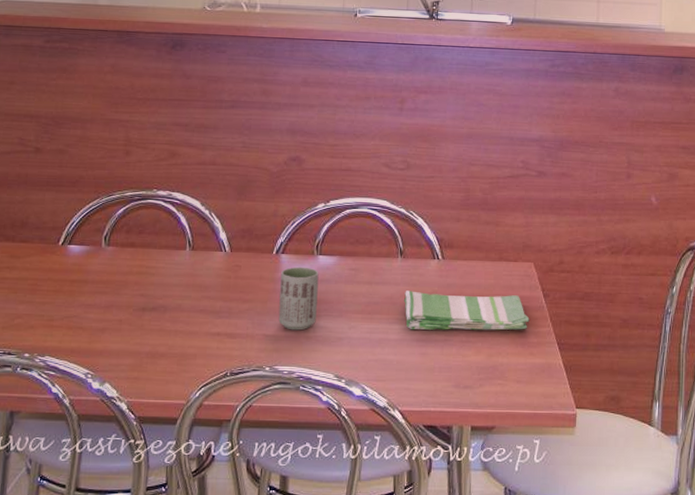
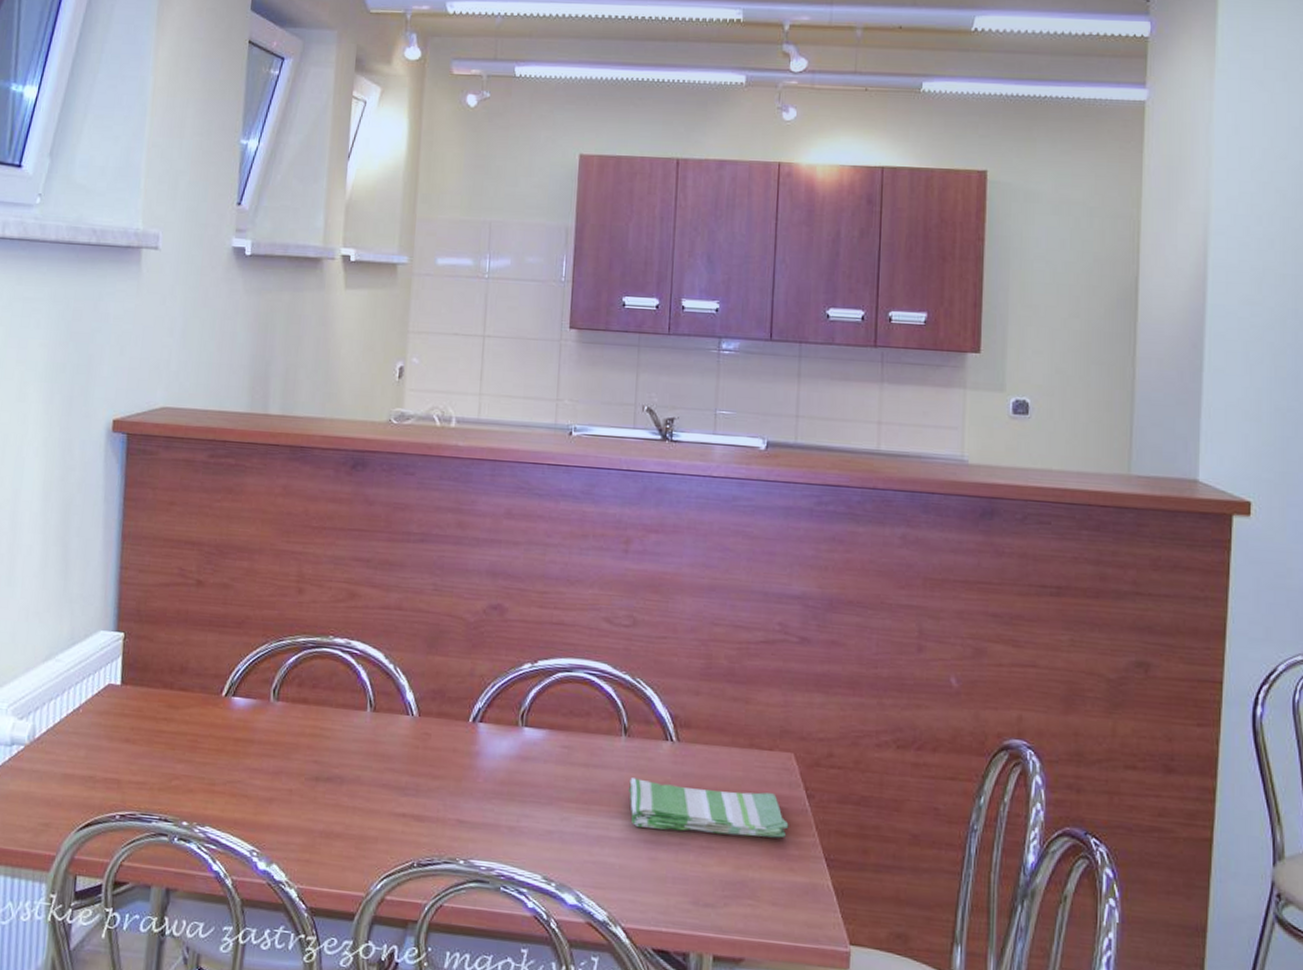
cup: present [278,266,319,331] -> none [475,739,524,818]

